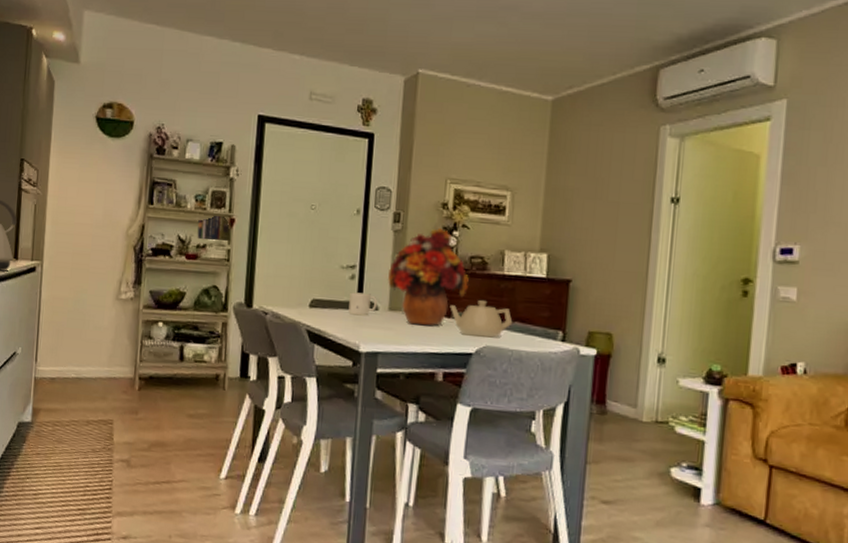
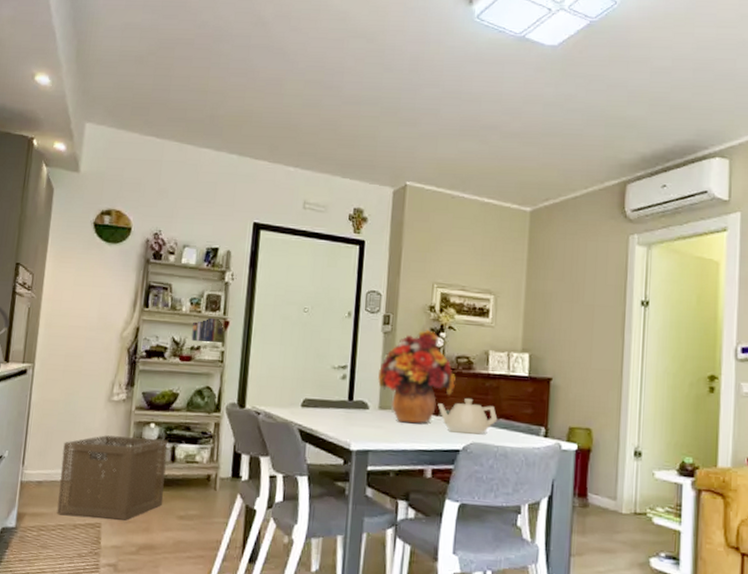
storage basket: none [70,333,177,418] -> present [57,435,168,520]
mug: present [348,292,377,316] -> none [340,391,368,415]

